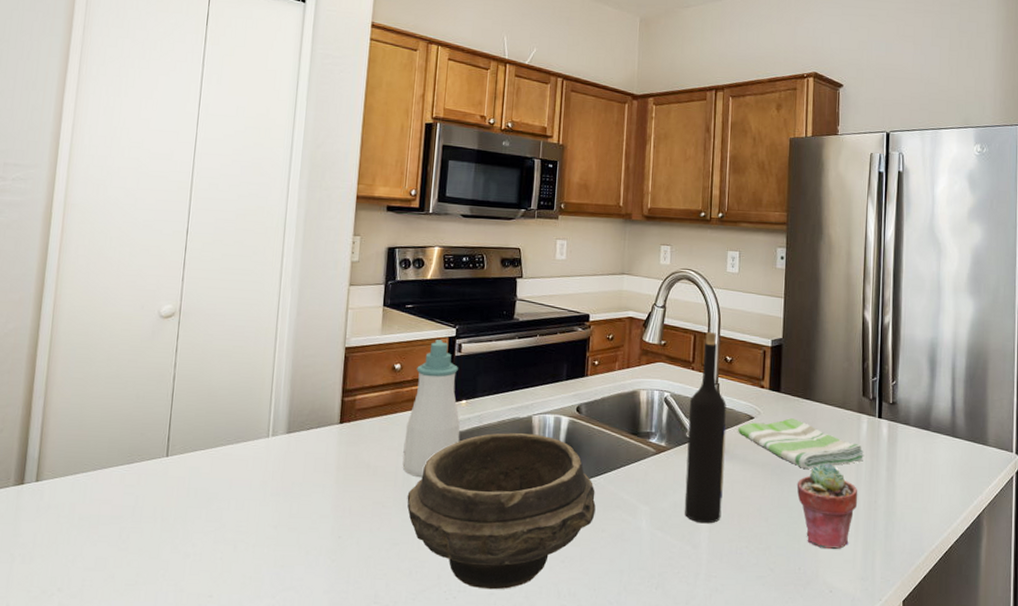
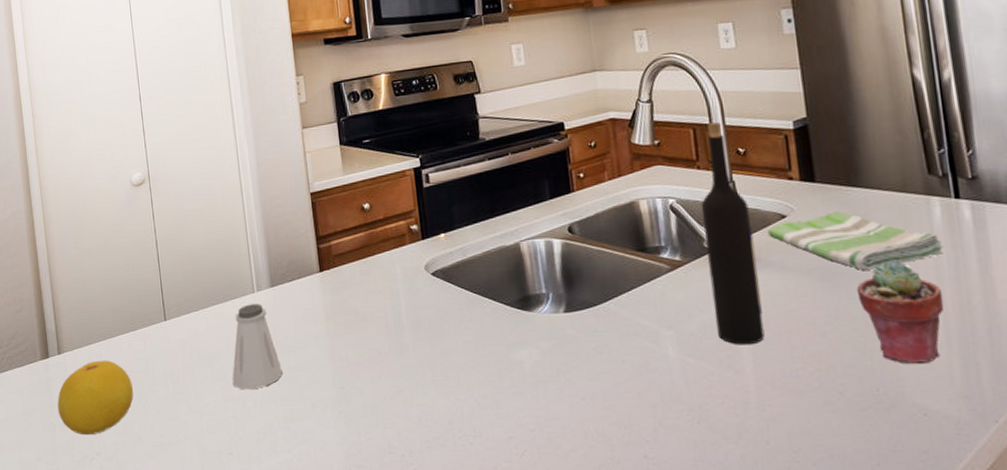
lemon: none [22,491,116,570] -> present [57,360,134,435]
saltshaker: none [227,448,282,533] -> present [232,304,283,390]
soap bottle: present [402,339,460,478] -> none [386,172,446,320]
bowl: present [407,433,596,590] -> none [402,262,611,433]

